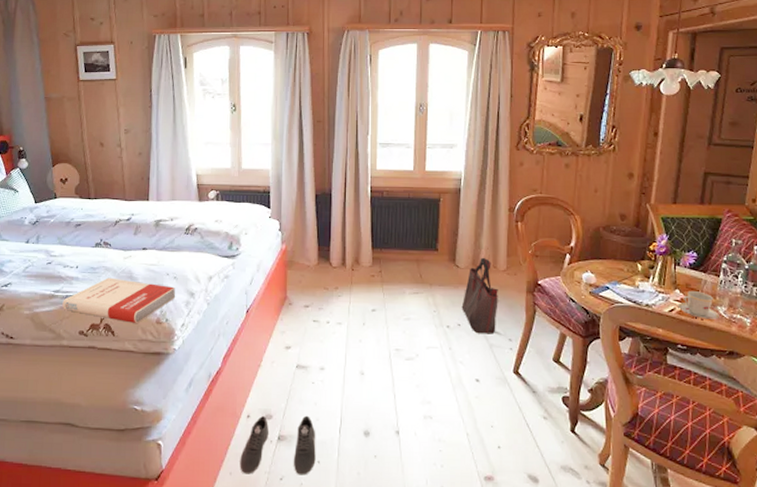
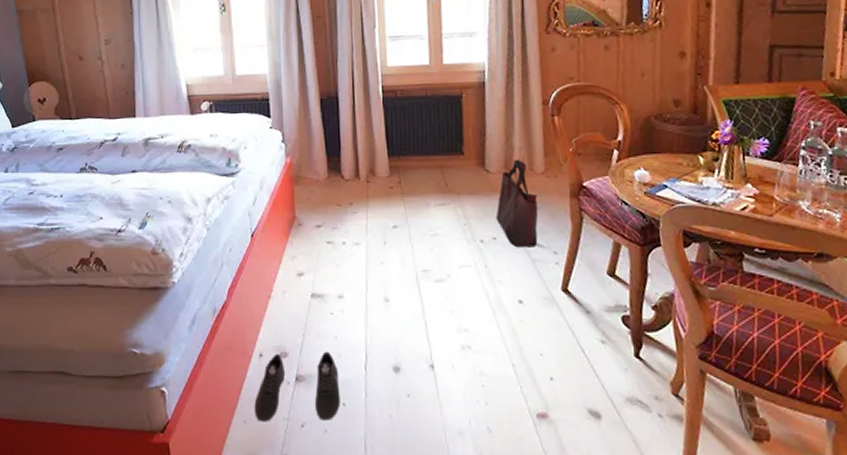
book: present [62,277,176,324] -> none [48,205,172,257]
teacup: present [678,291,719,321] -> none [750,184,802,218]

